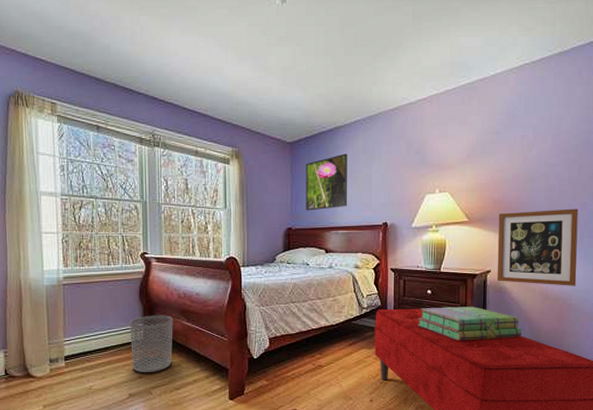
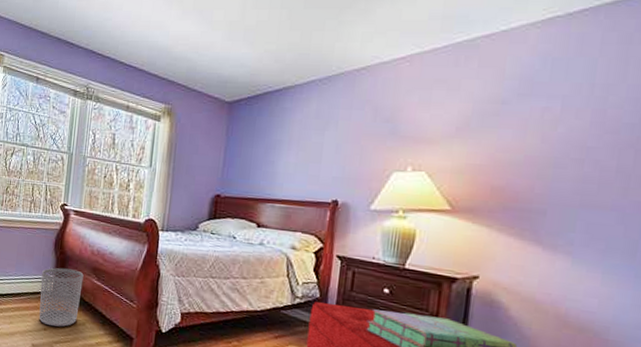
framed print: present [306,153,347,211] -> none [239,117,295,179]
wall art: present [496,208,579,286] -> none [487,204,631,316]

